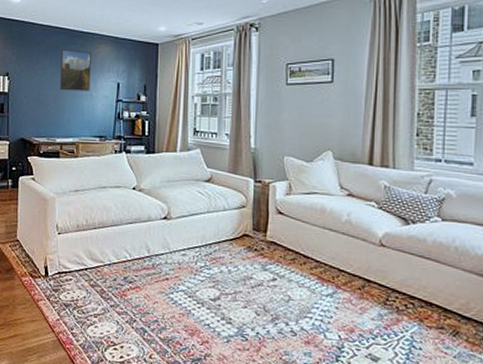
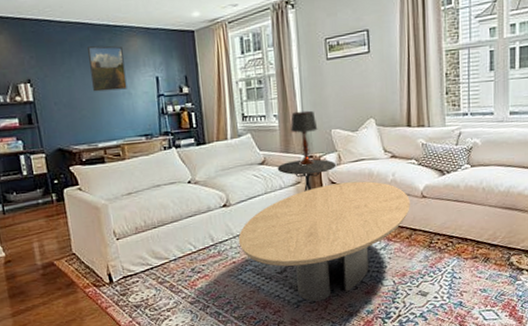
coffee table: none [174,214,366,341] -> present [238,181,410,302]
side table: none [222,182,285,218] -> present [277,159,336,192]
table lamp: none [240,133,270,190] -> present [290,110,318,166]

